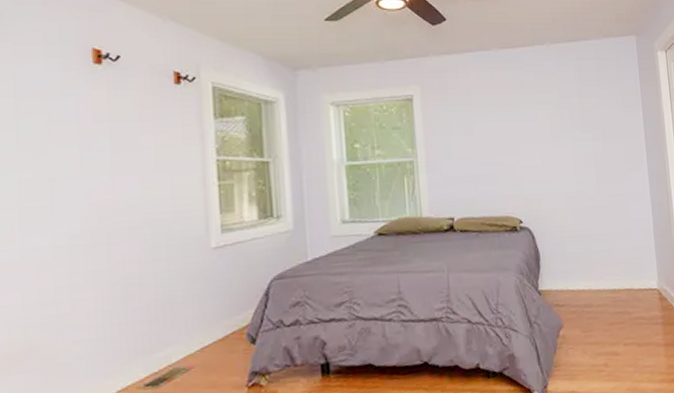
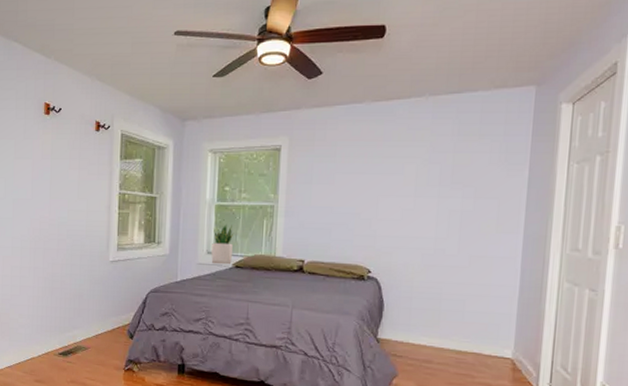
planter: none [346,187,373,235] -> present [211,225,234,265]

